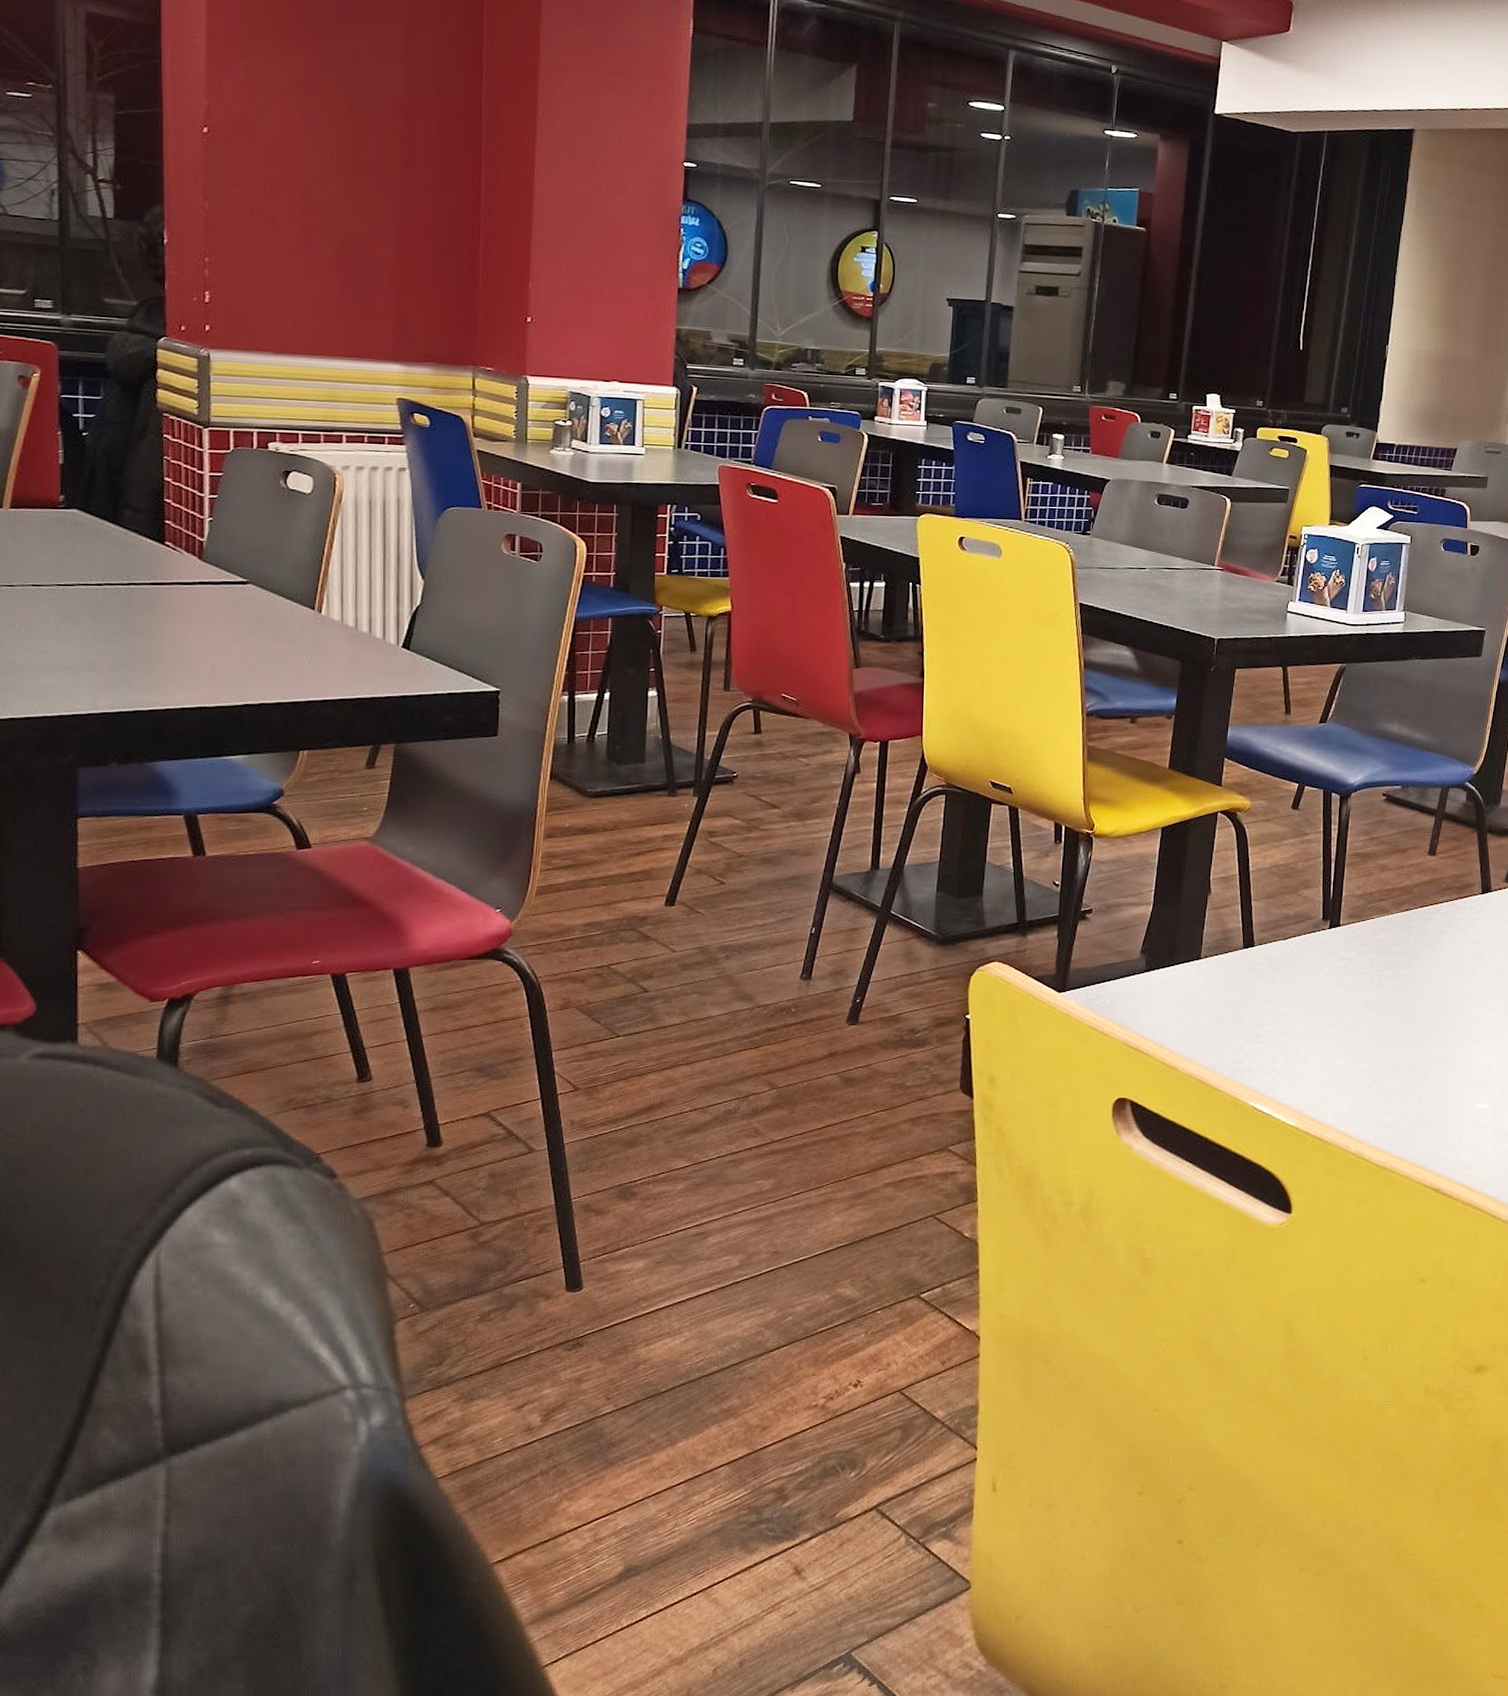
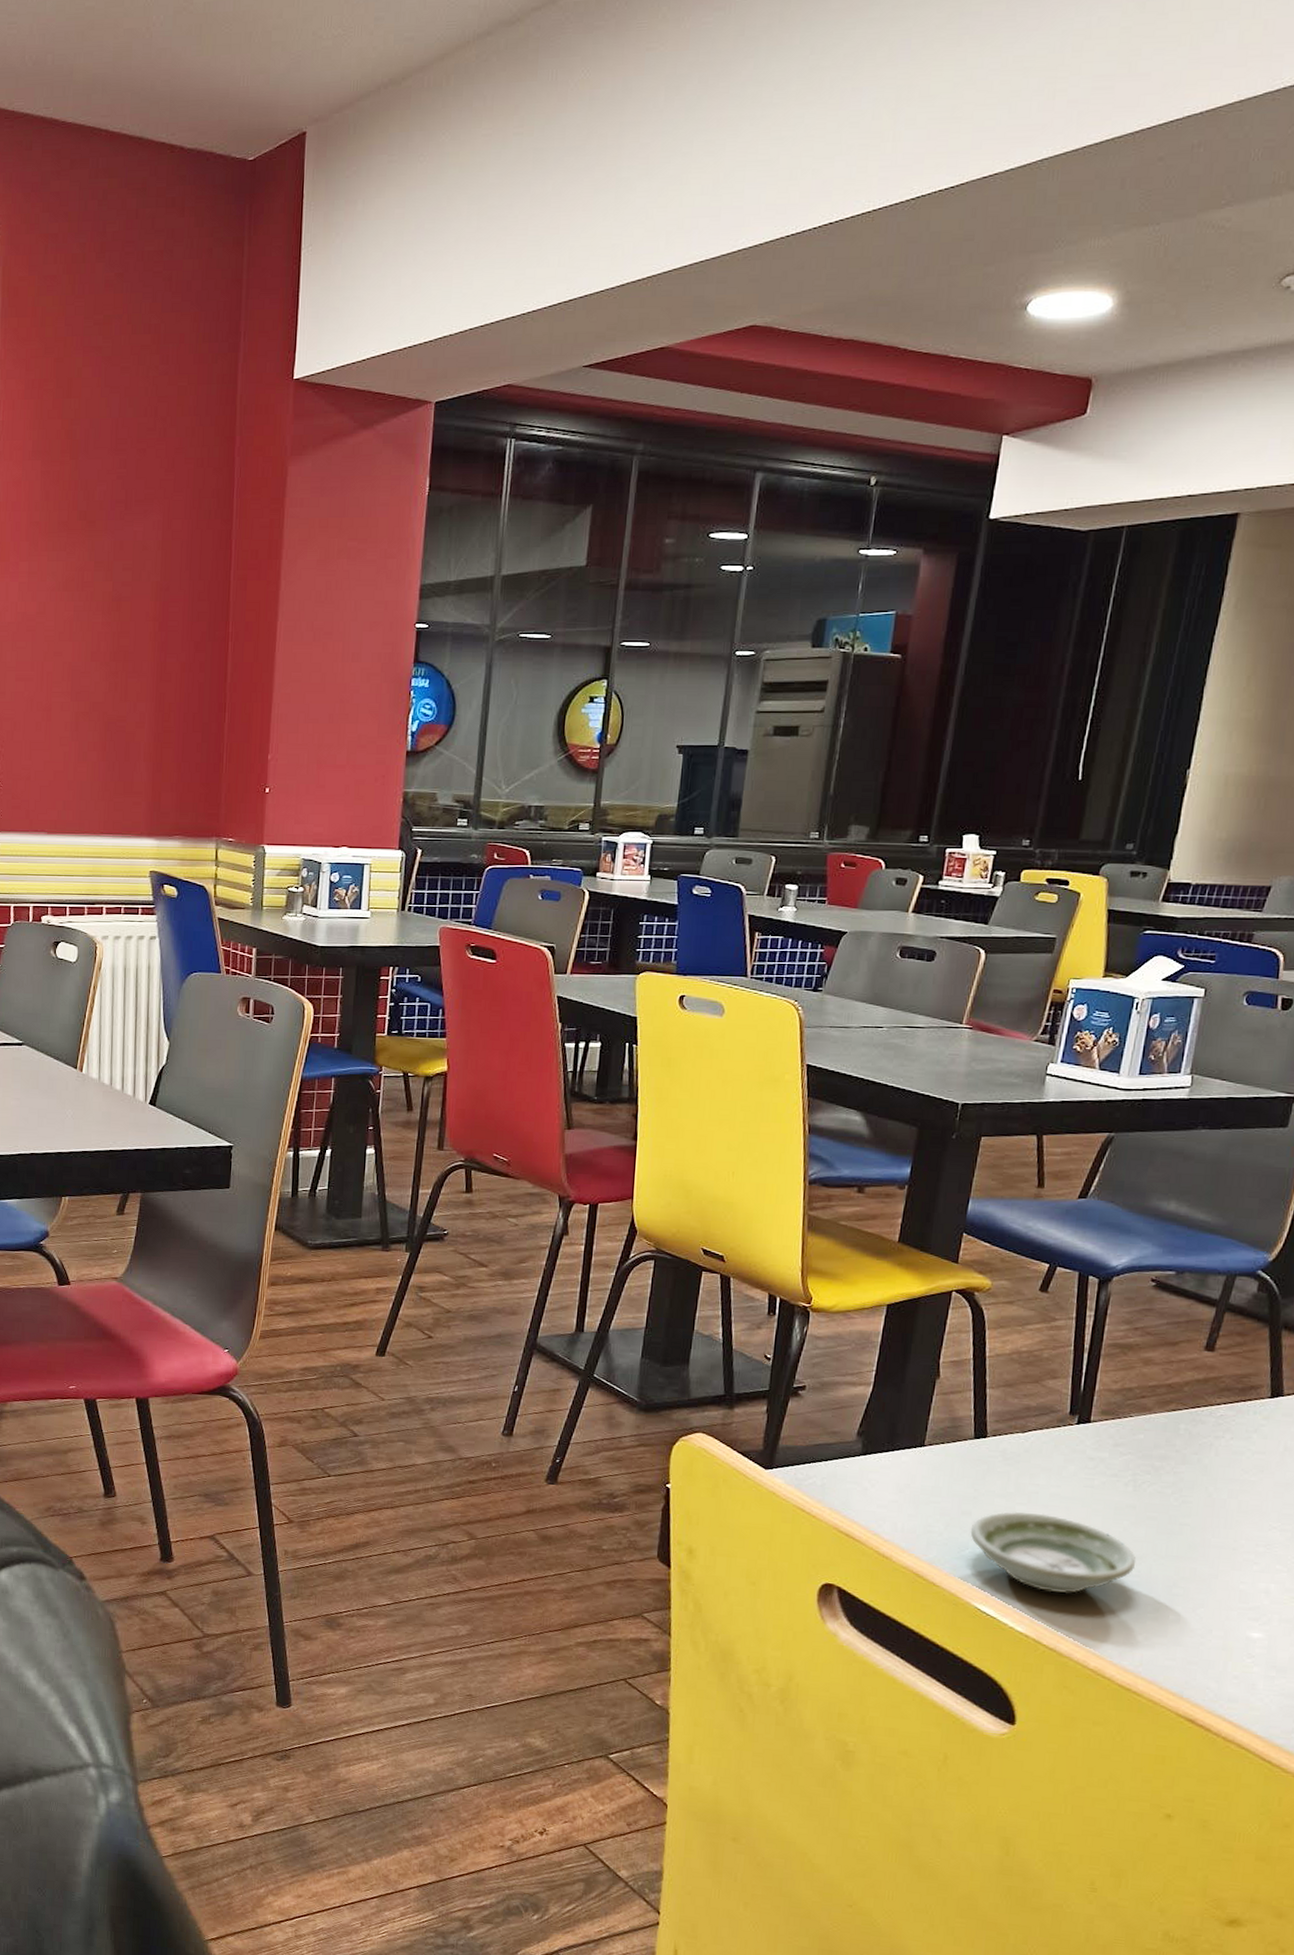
saucer: none [1244,1013,1384,1085] -> present [970,1511,1136,1593]

